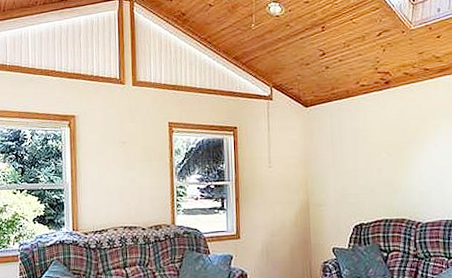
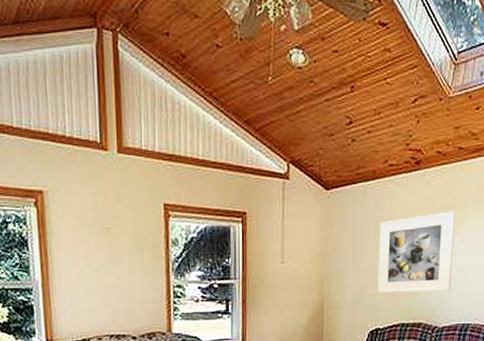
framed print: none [356,121,431,193] -> present [377,211,455,294]

